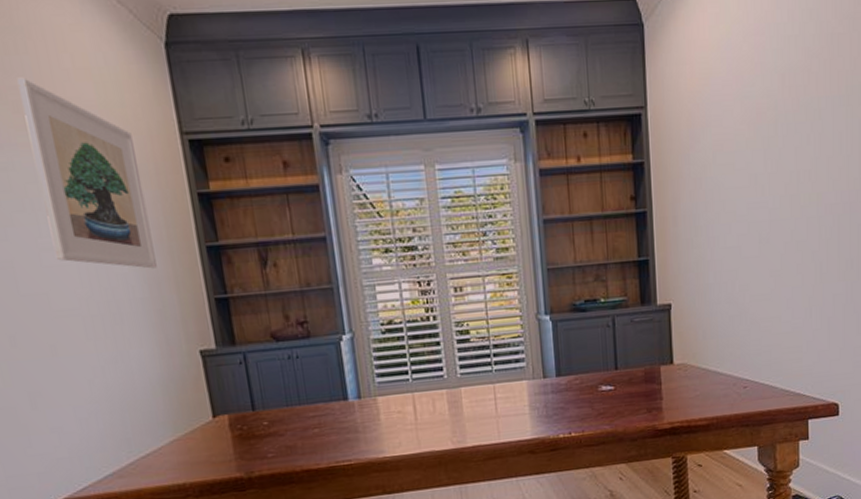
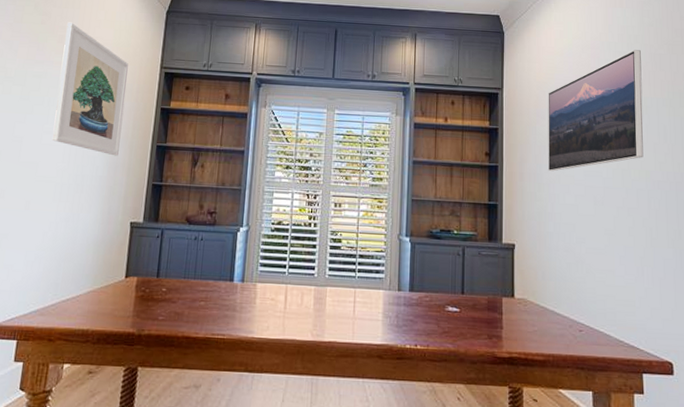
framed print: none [702,30,816,210] -> present [548,50,644,172]

